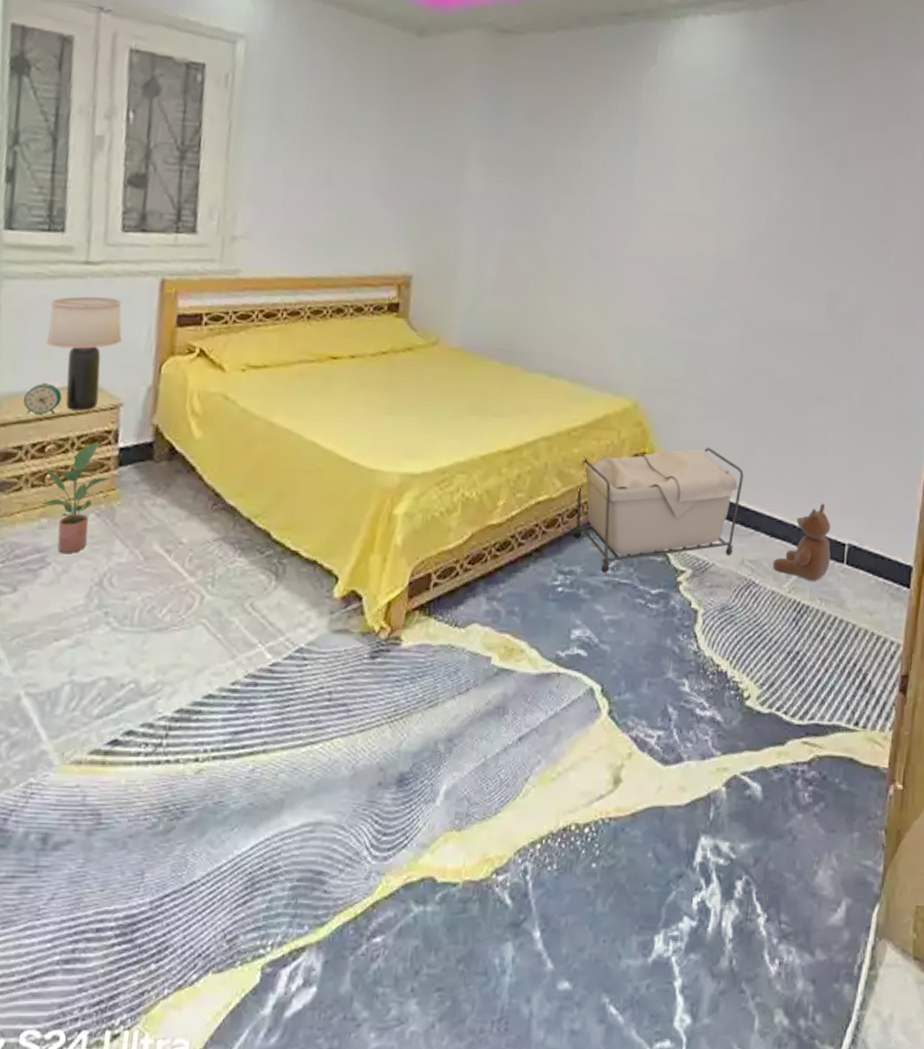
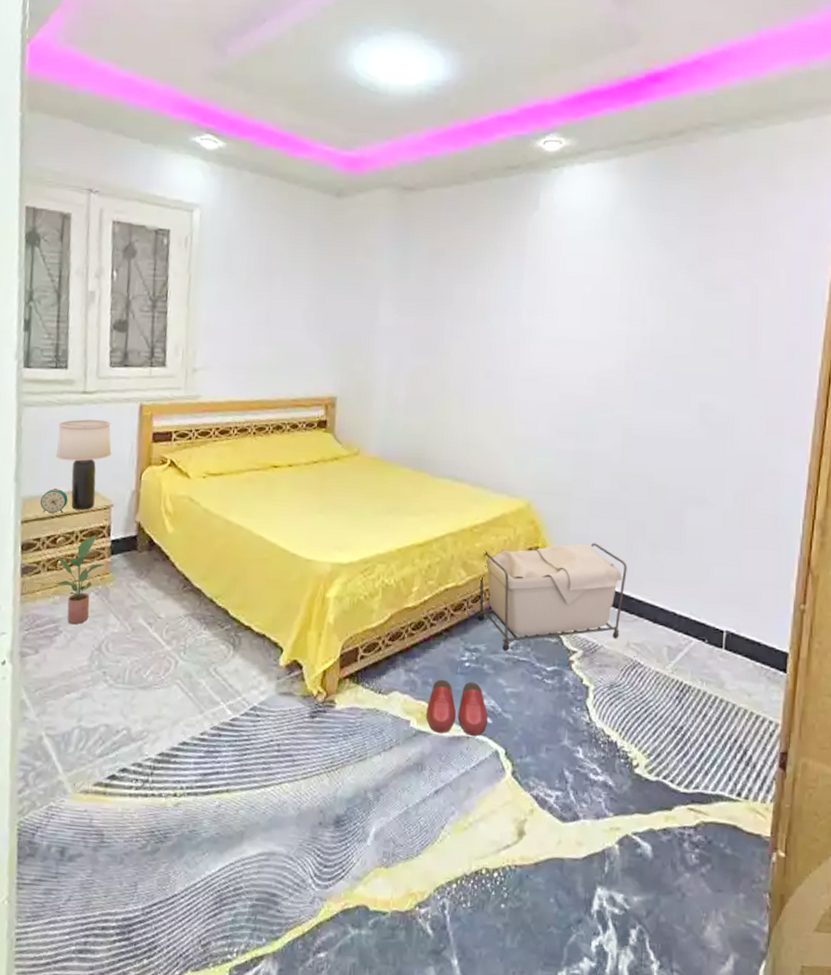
slippers: none [510,607,582,672] -> present [426,679,488,736]
teddy bear: present [772,503,831,581] -> none [656,593,710,664]

